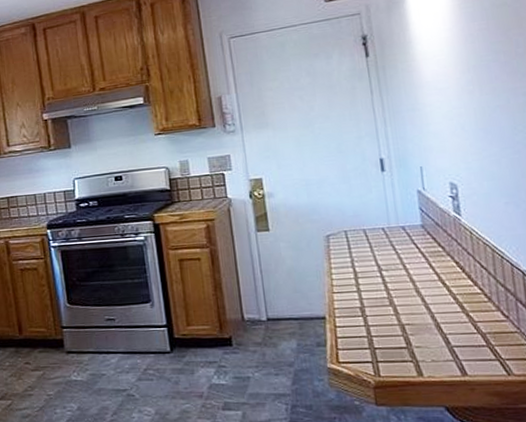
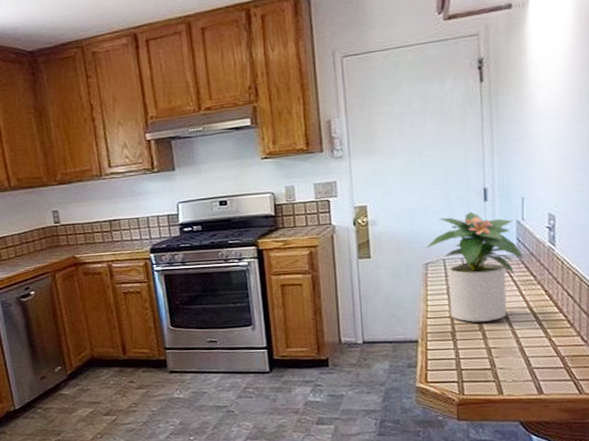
potted plant: none [326,182,430,297] -> present [426,211,525,323]

